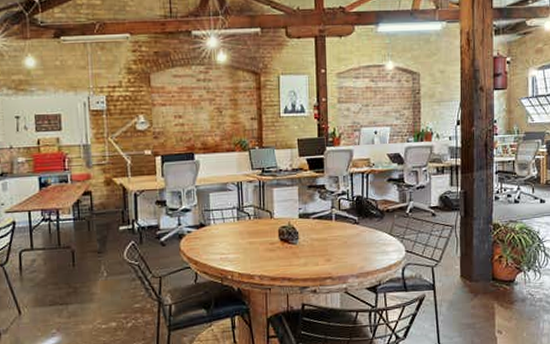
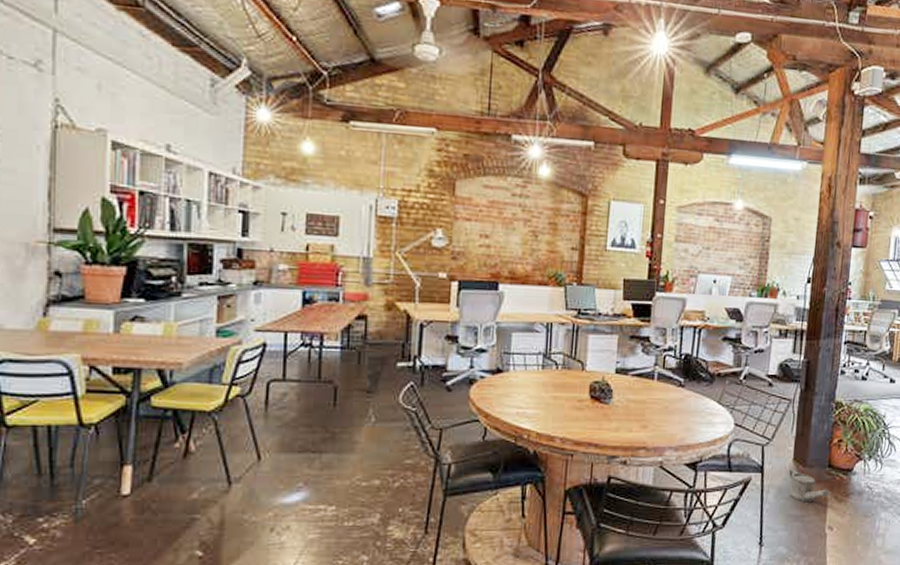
watering can: none [457,284,496,312] -> present [788,468,830,503]

